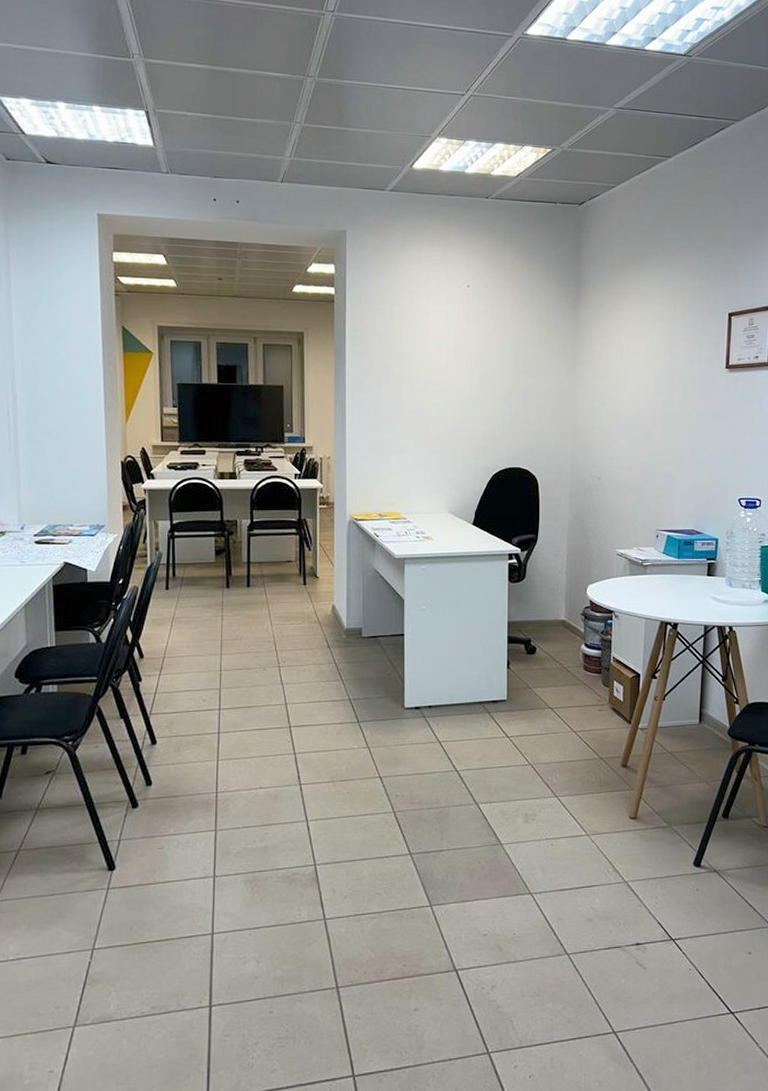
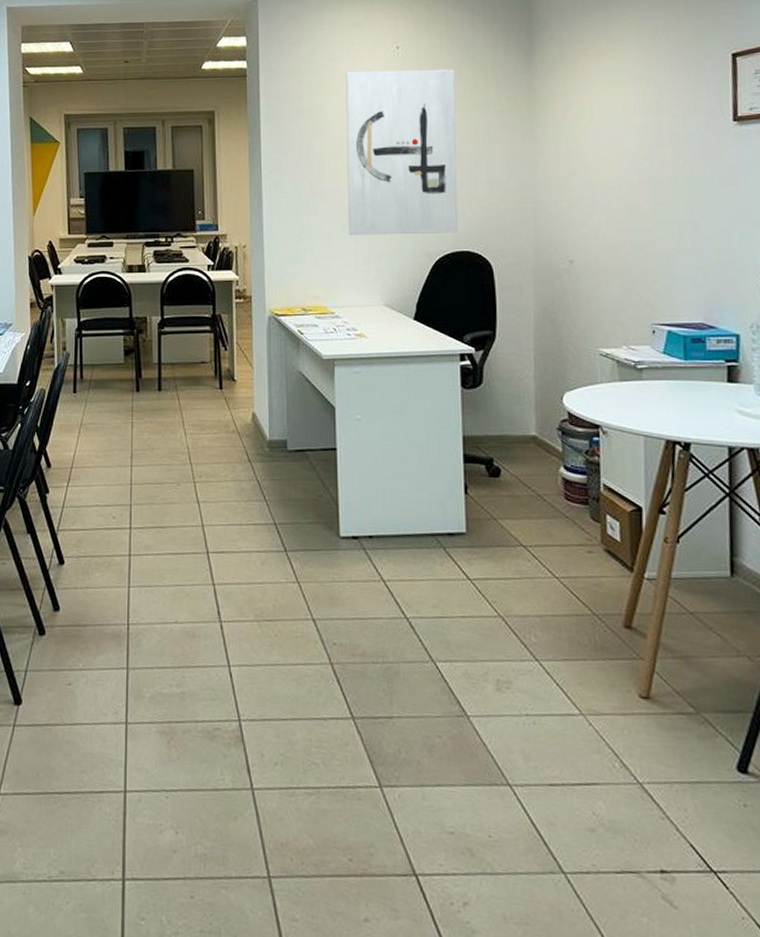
wall art: none [421,304,515,452] -> present [345,69,458,235]

